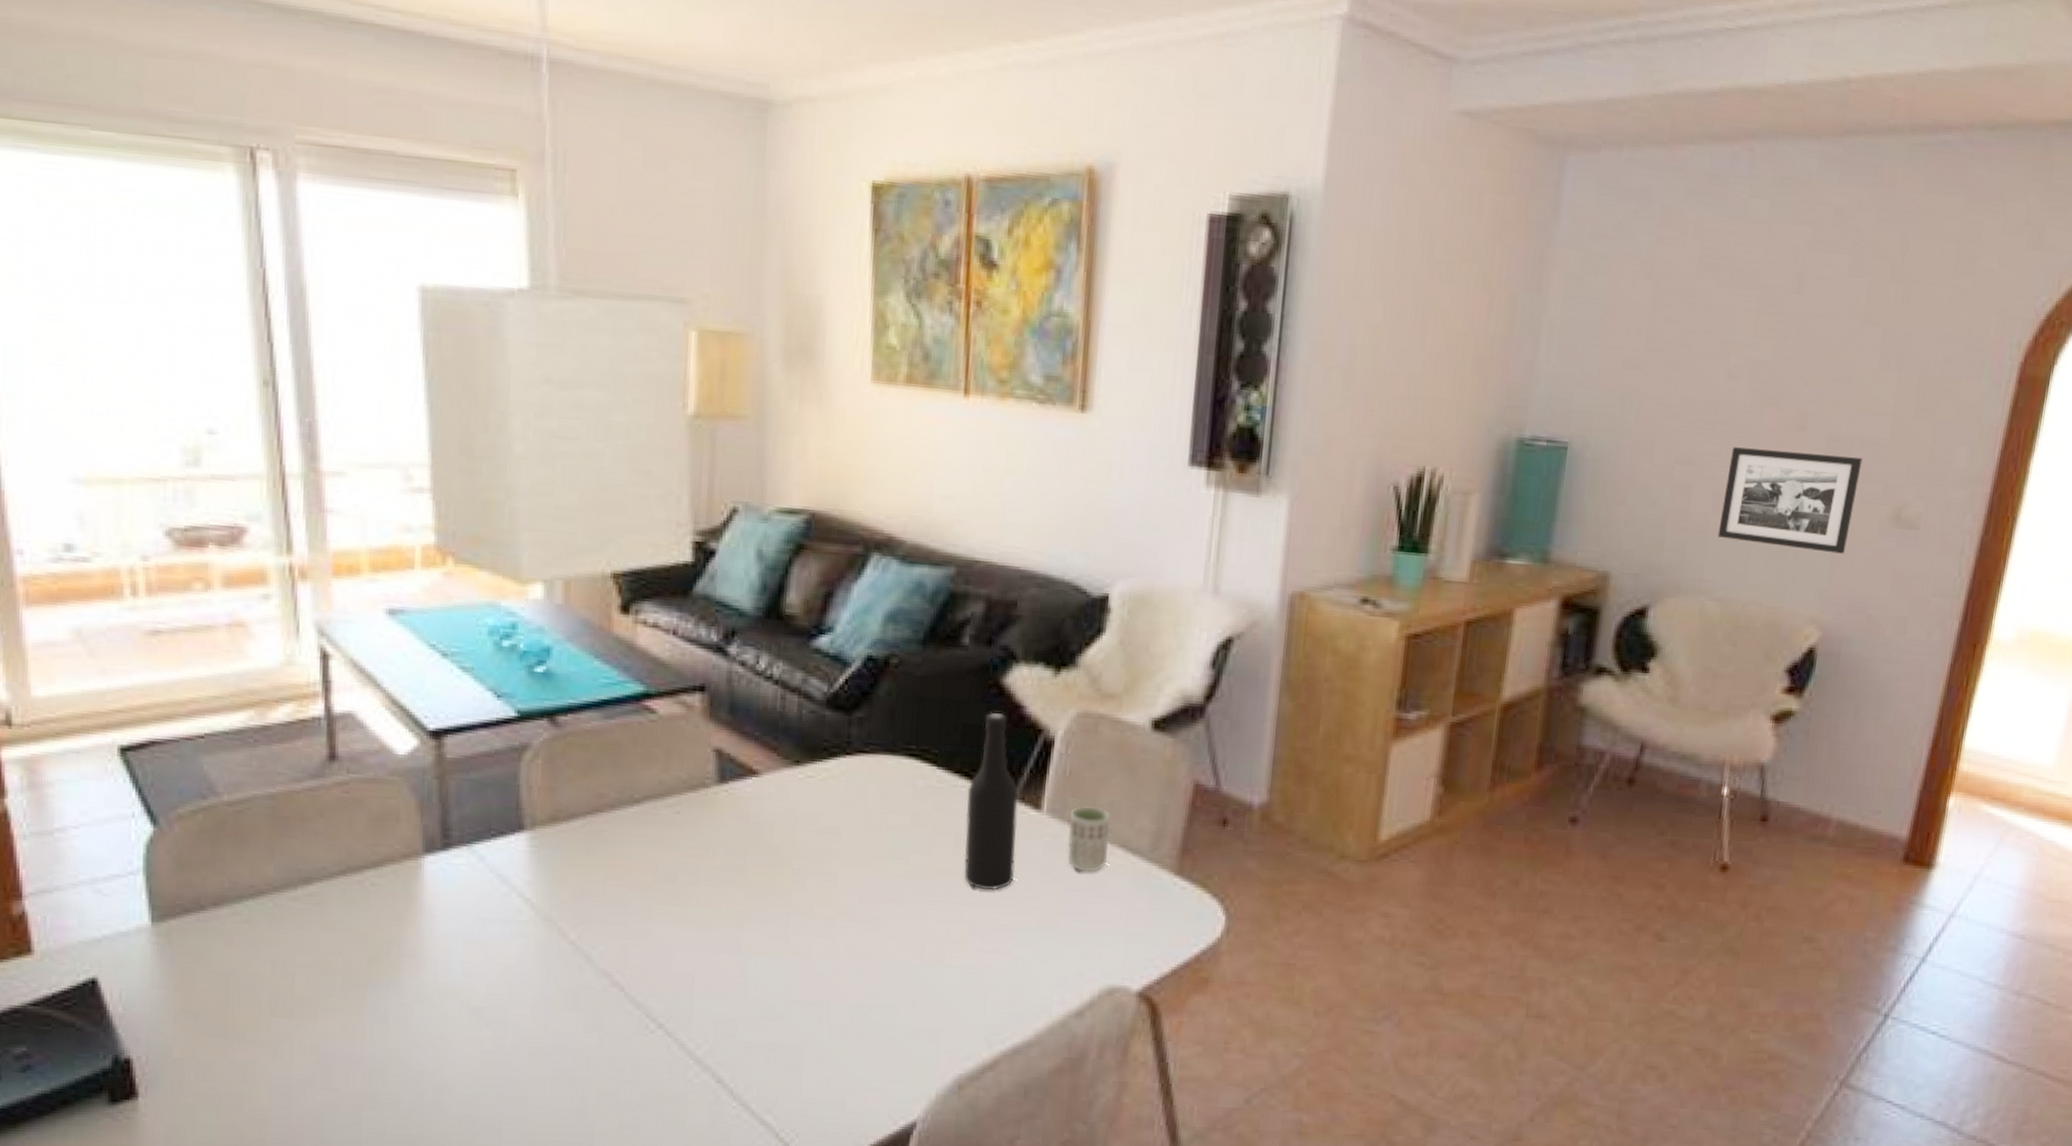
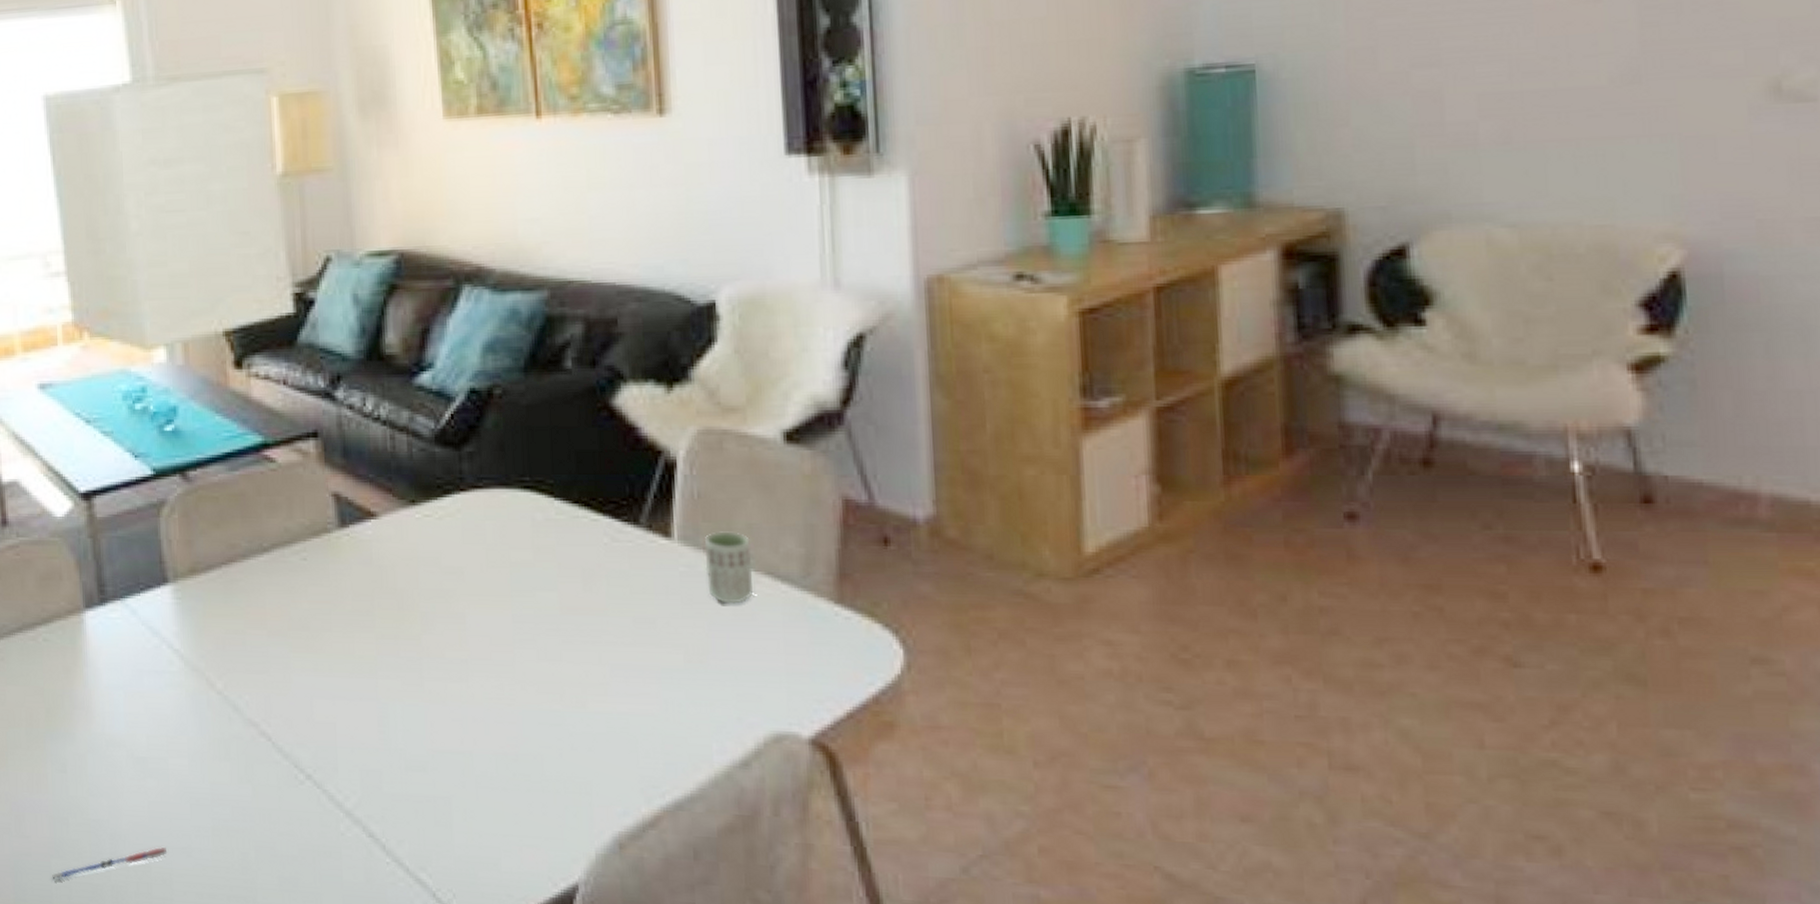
pen: none [360,1096,499,1133] -> present [51,846,168,881]
bottle: present [964,712,1018,891] -> none [589,436,652,628]
picture frame: present [1717,447,1863,554] -> none [1492,23,1702,149]

